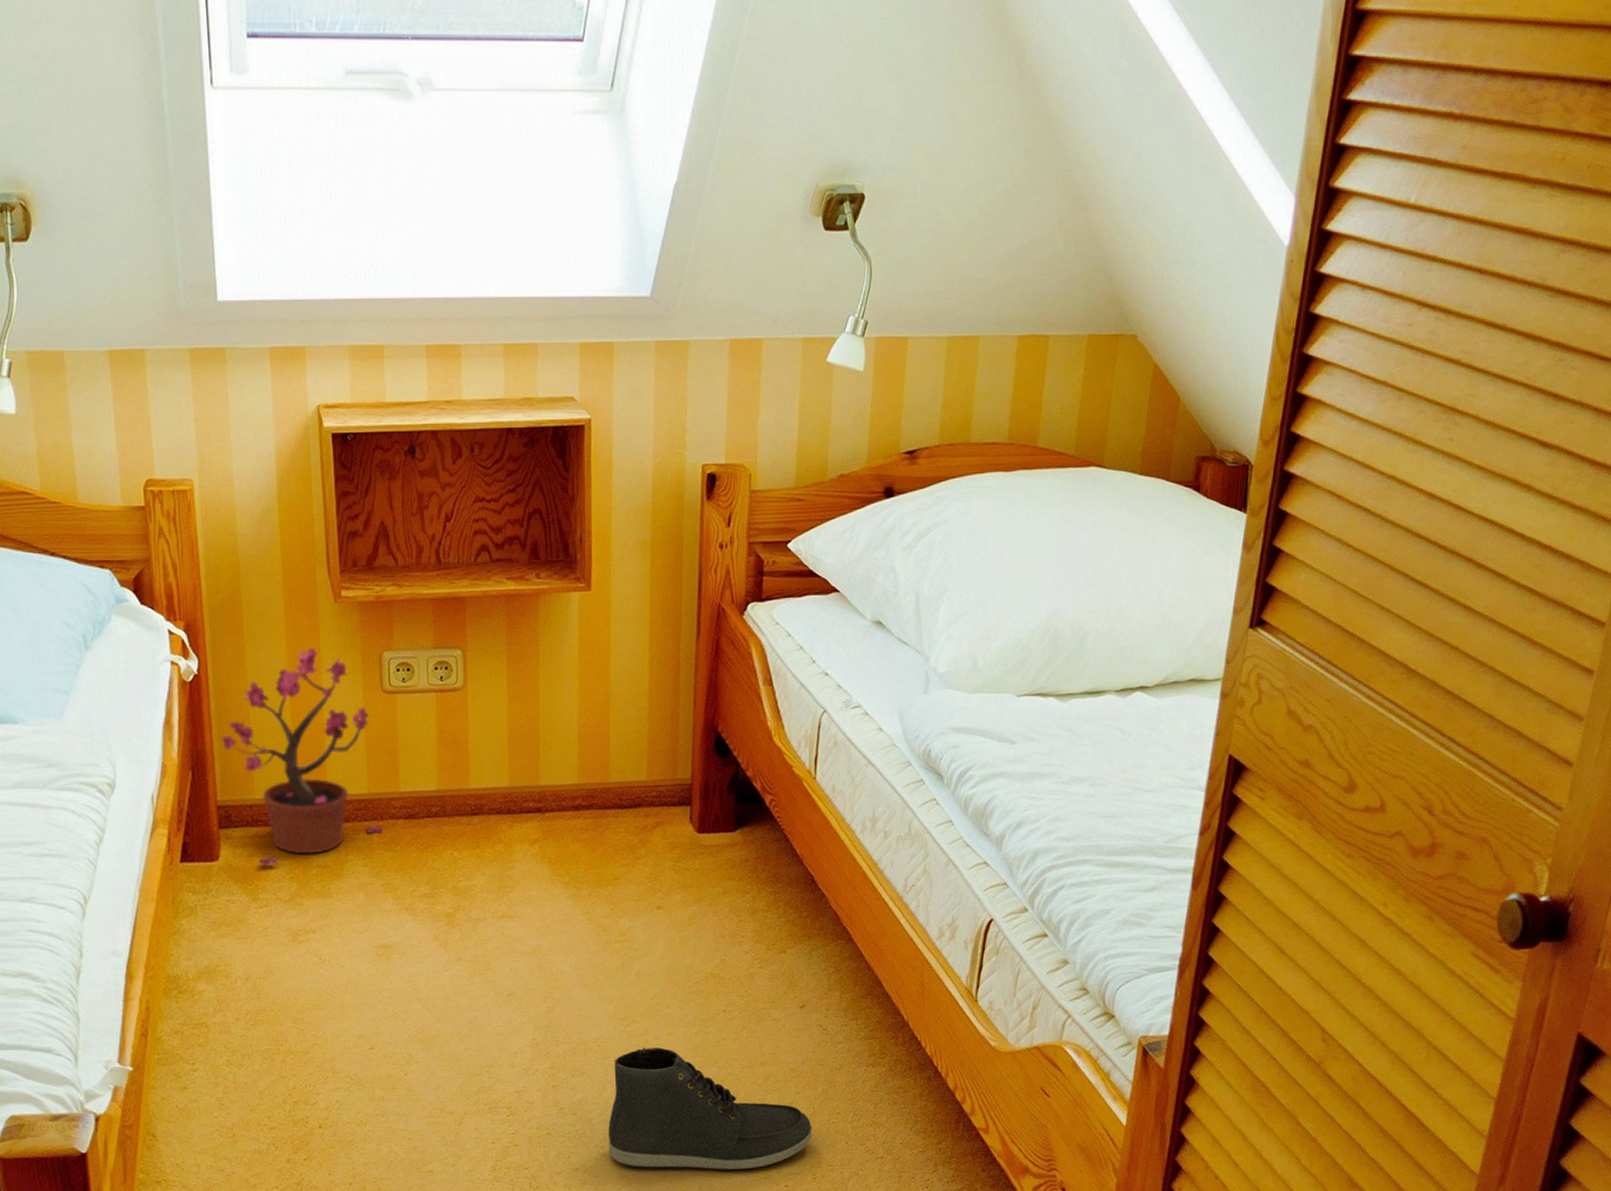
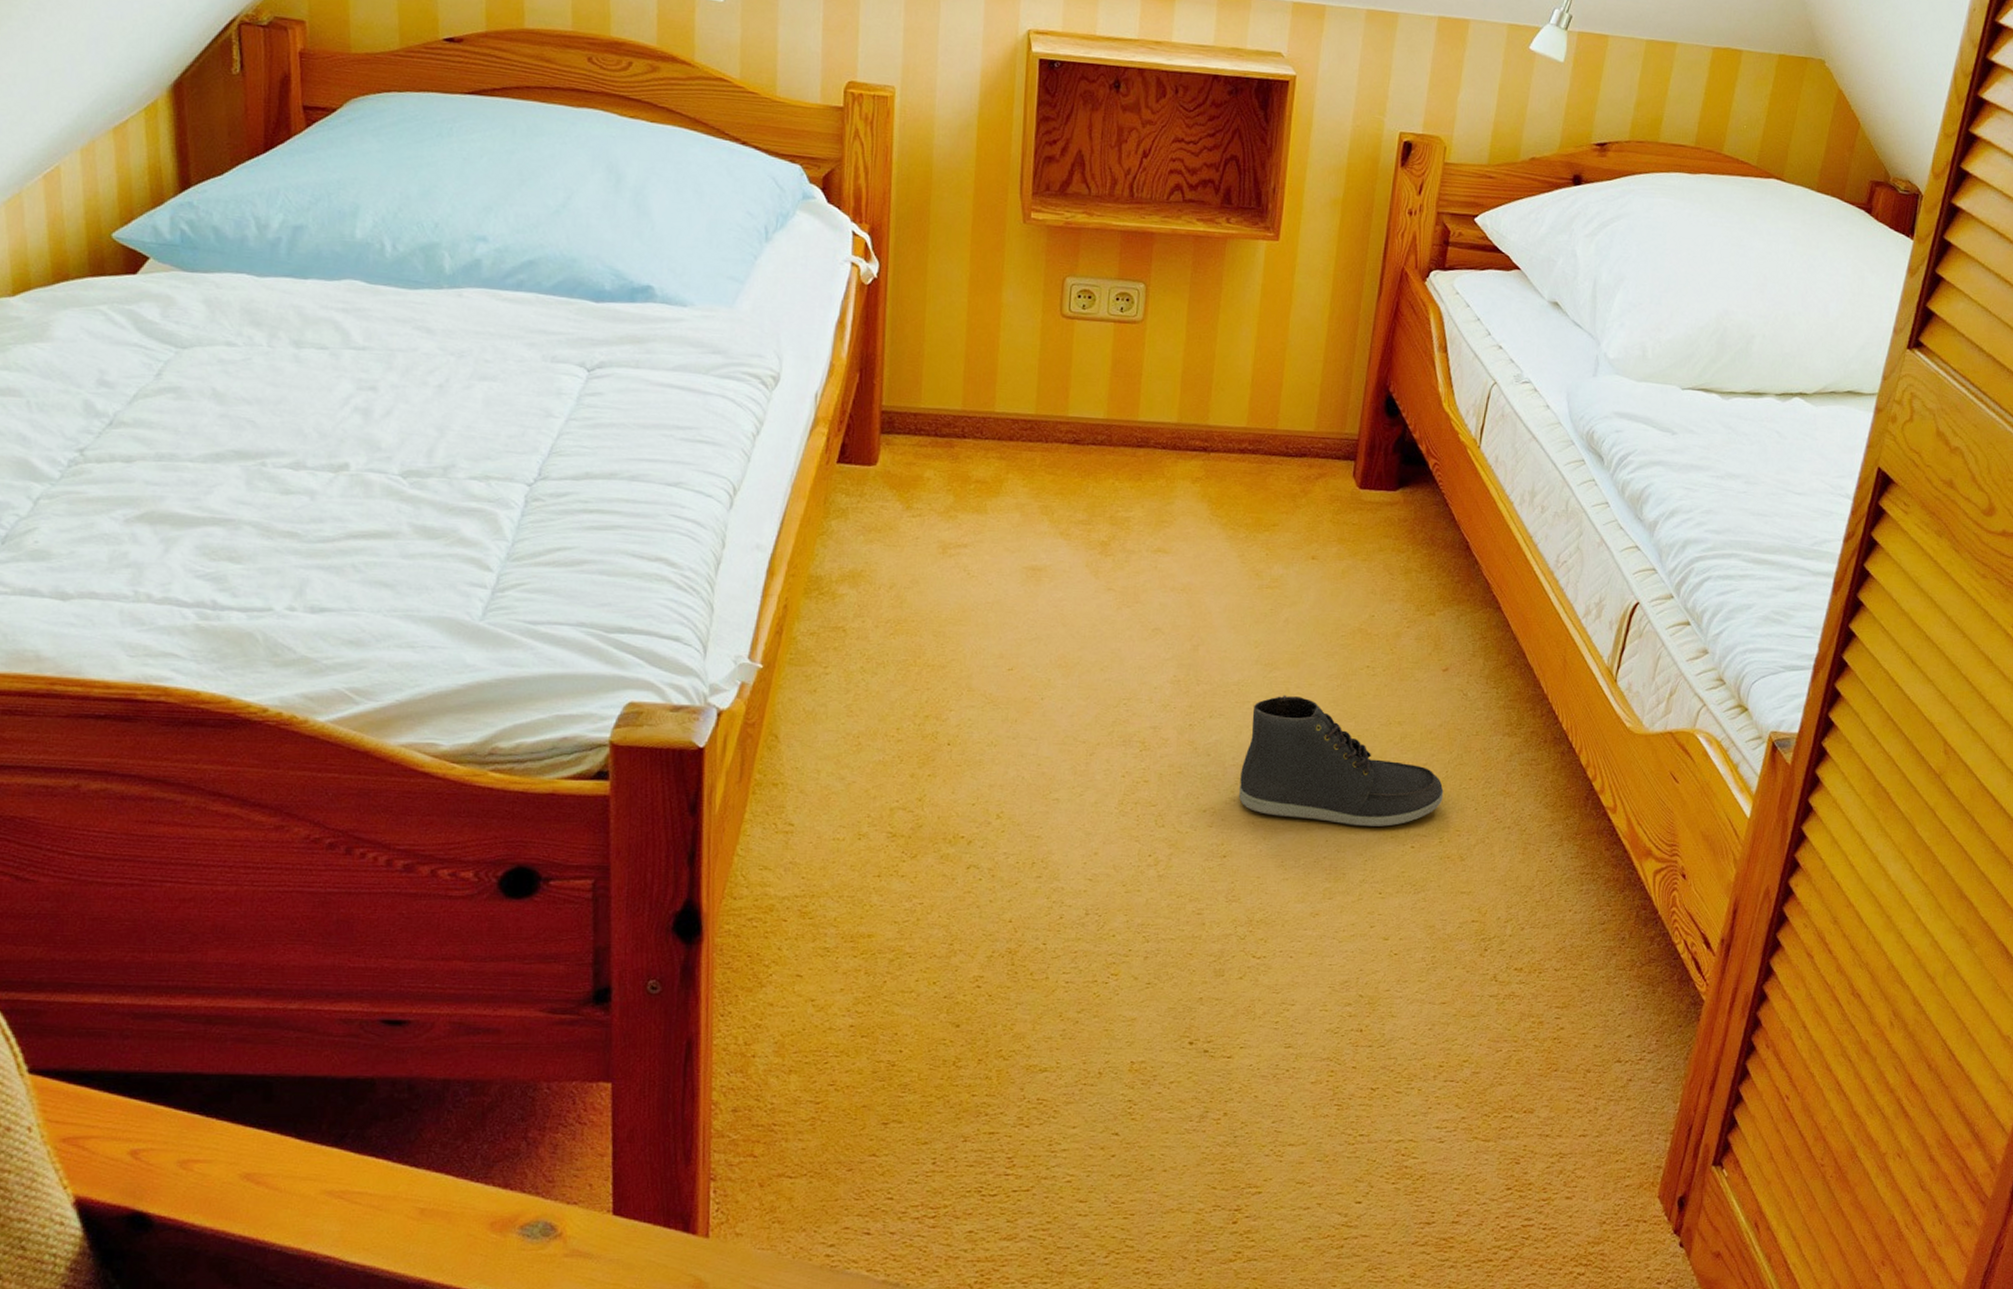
potted plant: present [221,647,383,866] -> none [893,264,1047,476]

